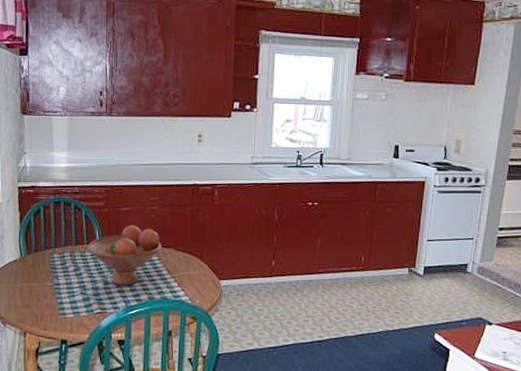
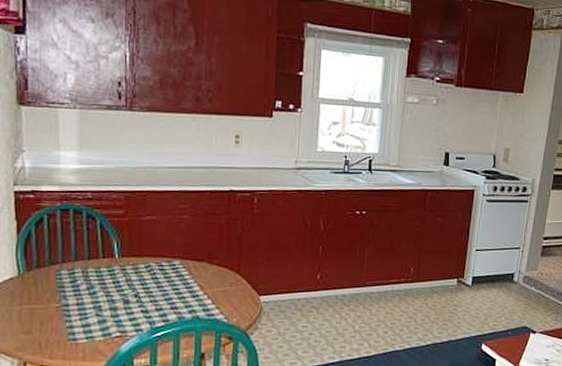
fruit bowl: present [88,225,162,286] -> none [104,236,193,305]

